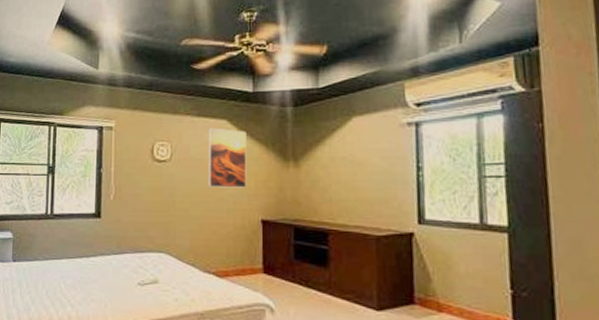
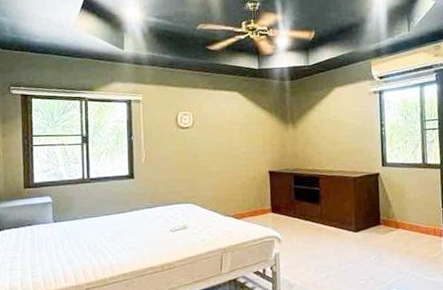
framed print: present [208,128,247,188] -> none [223,99,256,148]

